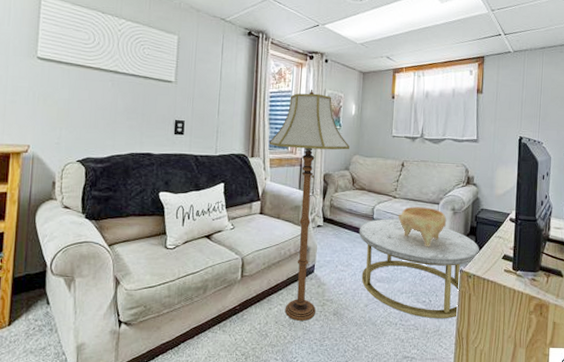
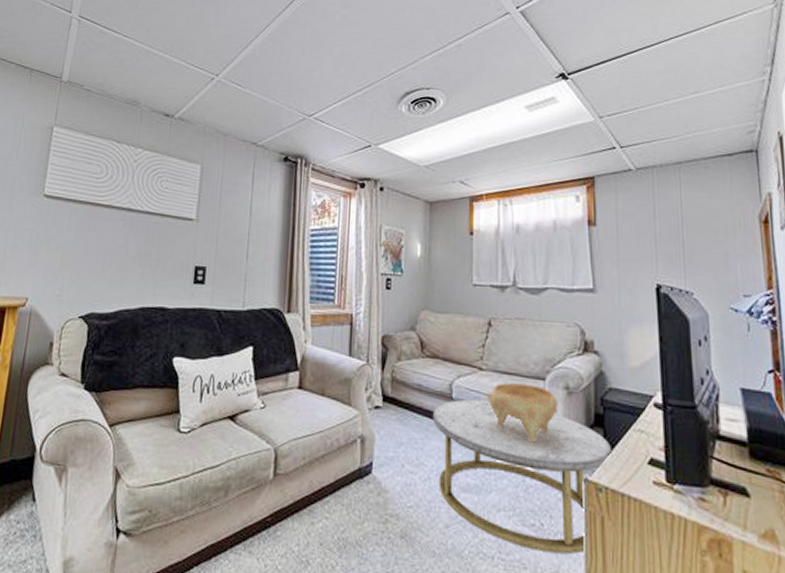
floor lamp: present [268,90,350,321] -> none [309,226,416,544]

